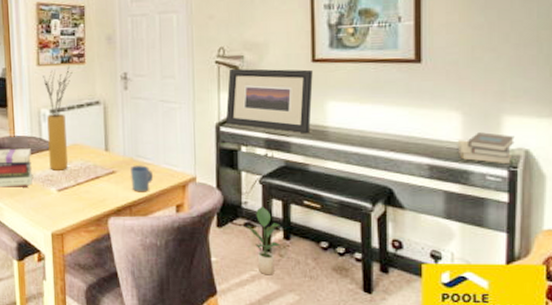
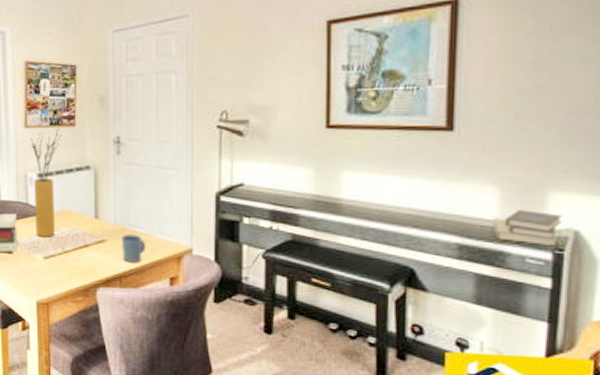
picture frame: present [225,68,313,134] -> none [227,133,326,206]
potted plant: present [248,206,281,275] -> none [248,282,285,357]

